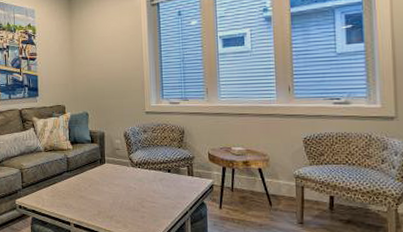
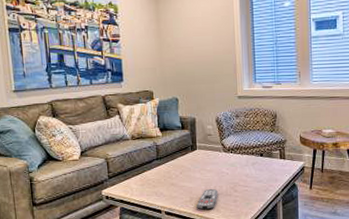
remote control: none [104,203,126,224] -> present [196,188,218,210]

